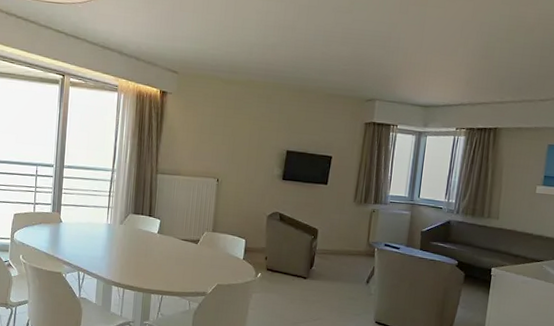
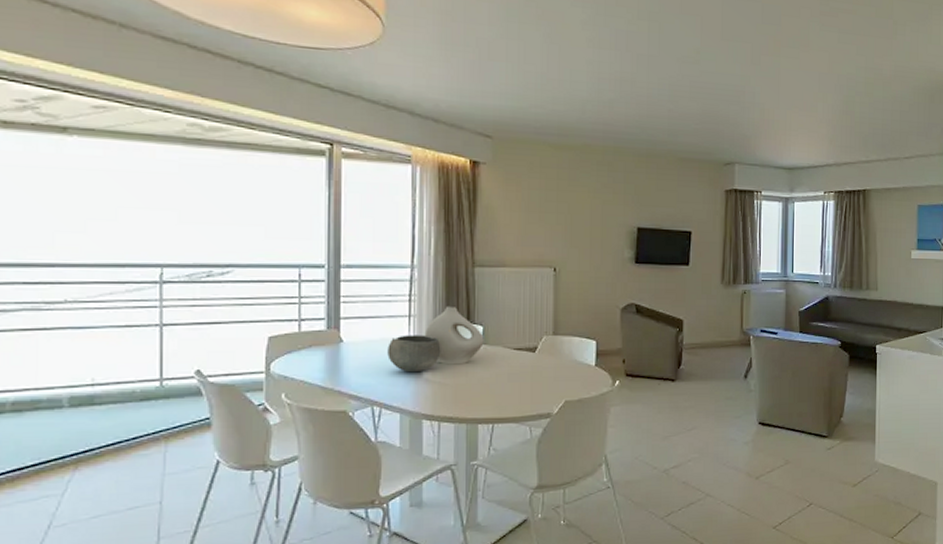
bowl: none [91,221,129,250] -> present [387,335,441,373]
vase: none [118,202,161,248] -> present [424,306,484,365]

